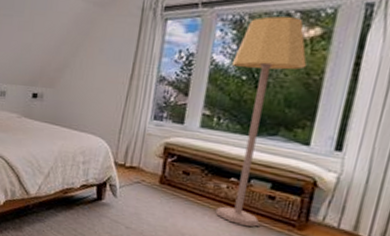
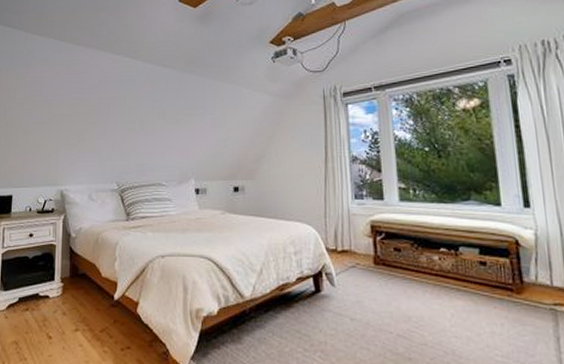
lamp: present [215,16,307,227] -> none [412,92,481,299]

